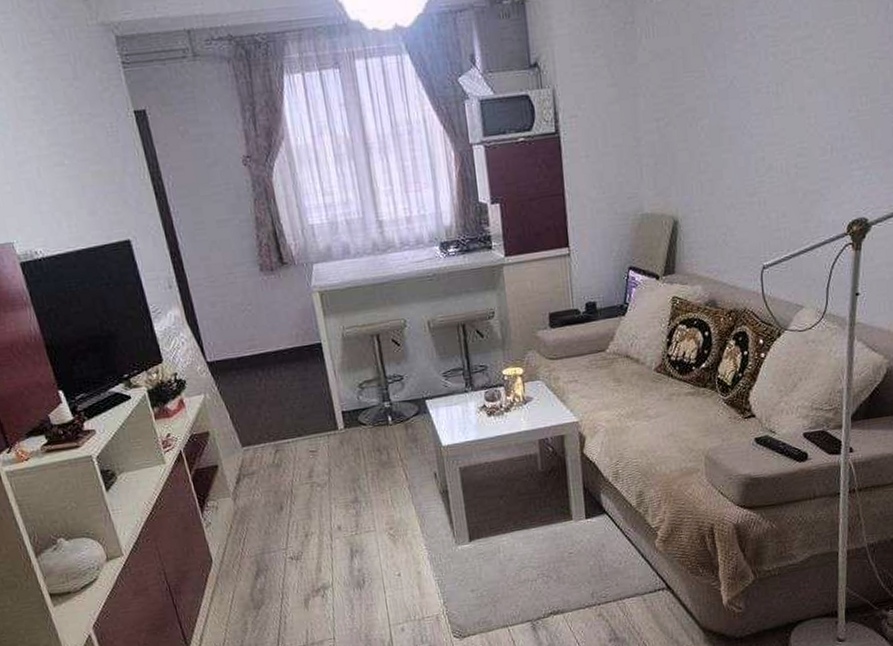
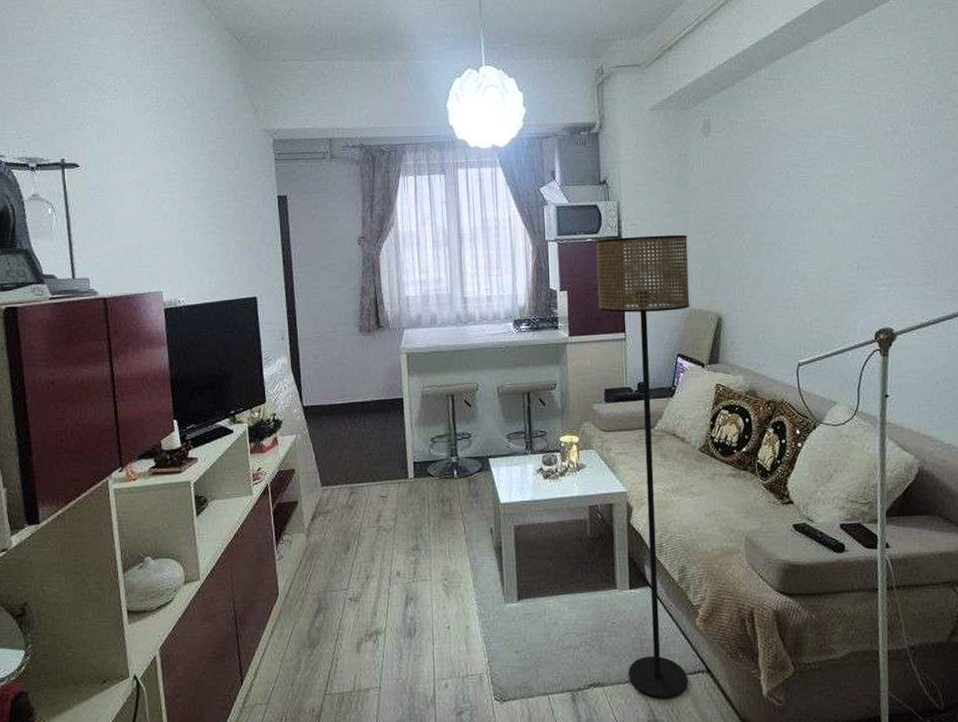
floor lamp: none [529,124,648,619] -> present [596,234,690,699]

